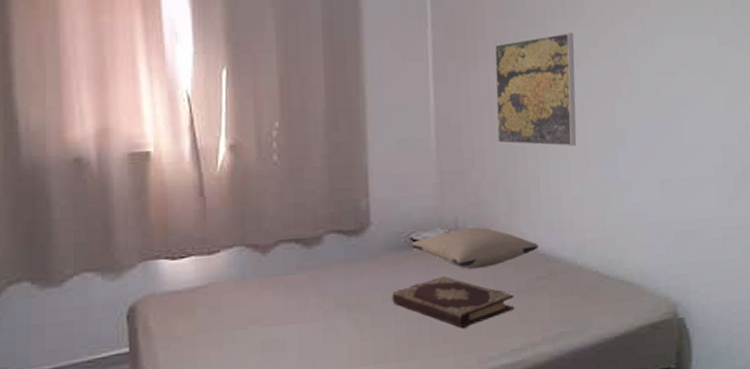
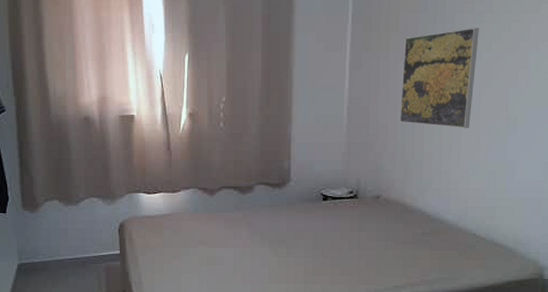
book: present [392,276,515,328] -> none [303,225,401,265]
pillow: present [412,227,538,270] -> none [322,189,425,222]

